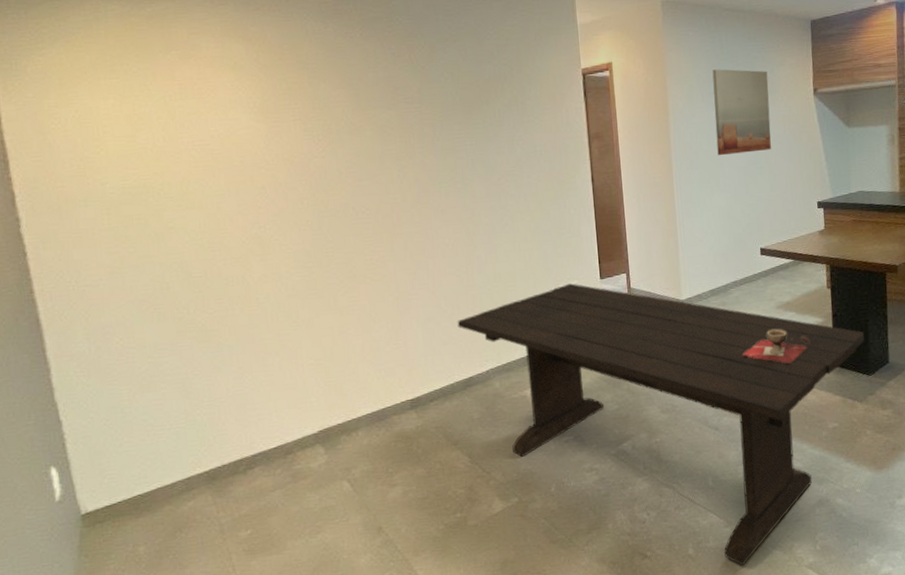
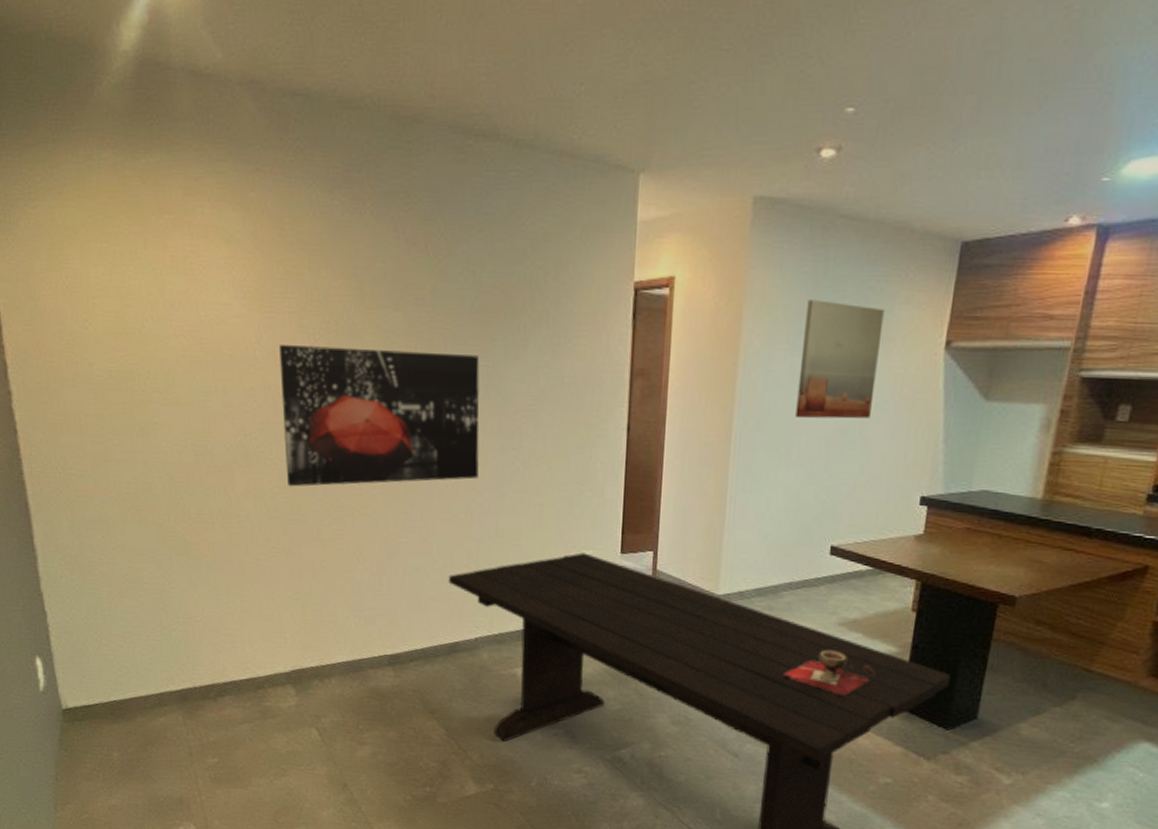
wall art: none [286,137,474,266] -> present [278,345,480,487]

